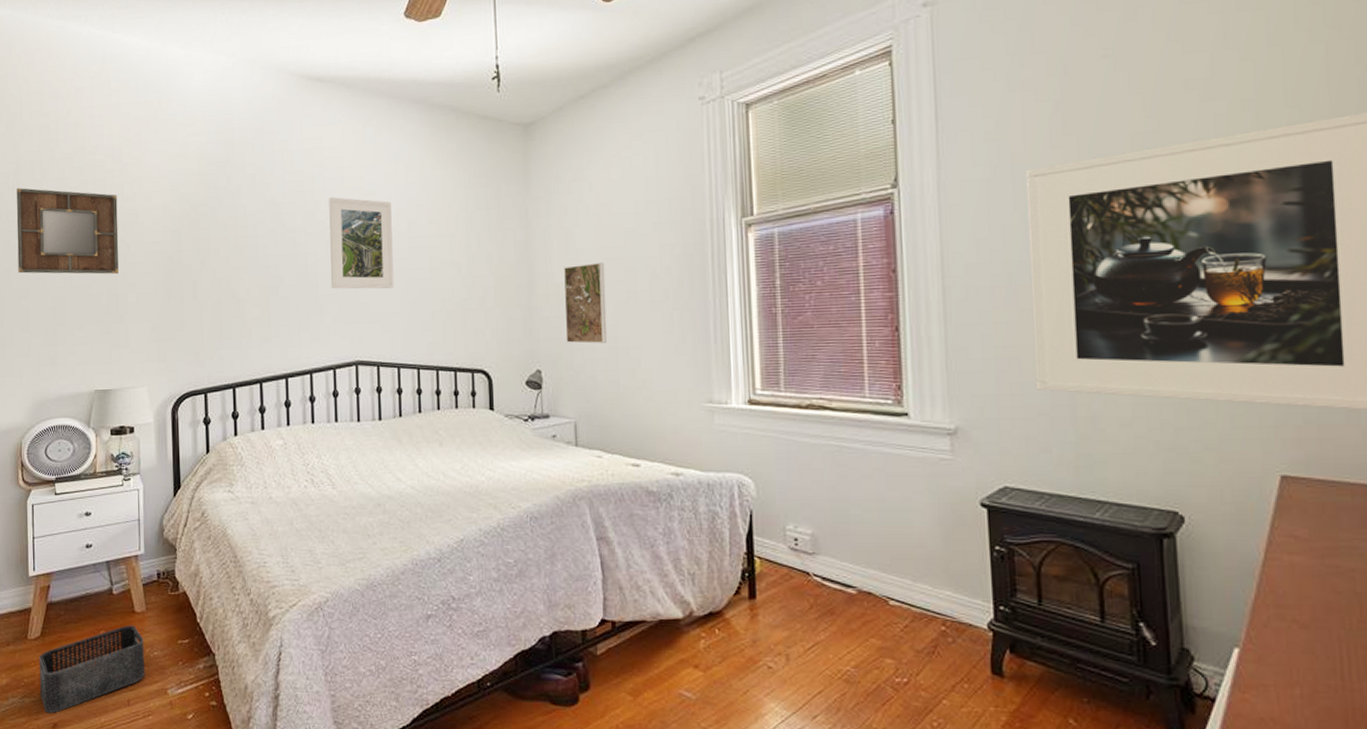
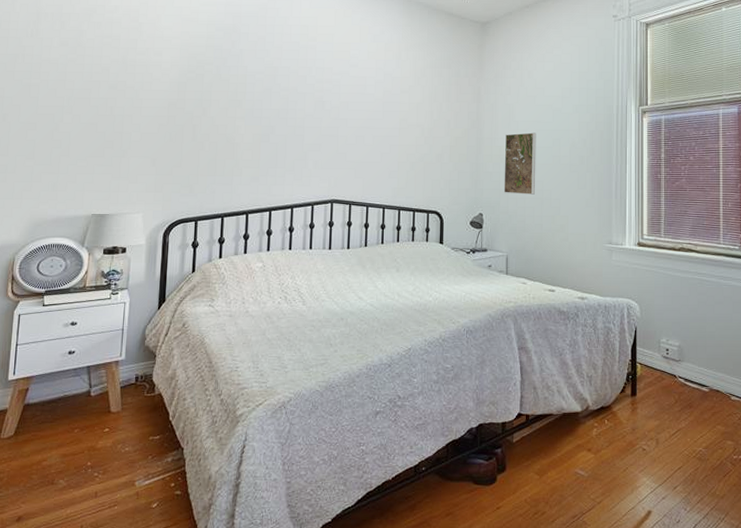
home mirror: present [16,188,119,275] -> none [28,35,131,115]
storage bin: present [38,625,145,713] -> none [7,424,117,507]
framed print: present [329,197,394,289] -> none [315,66,371,143]

